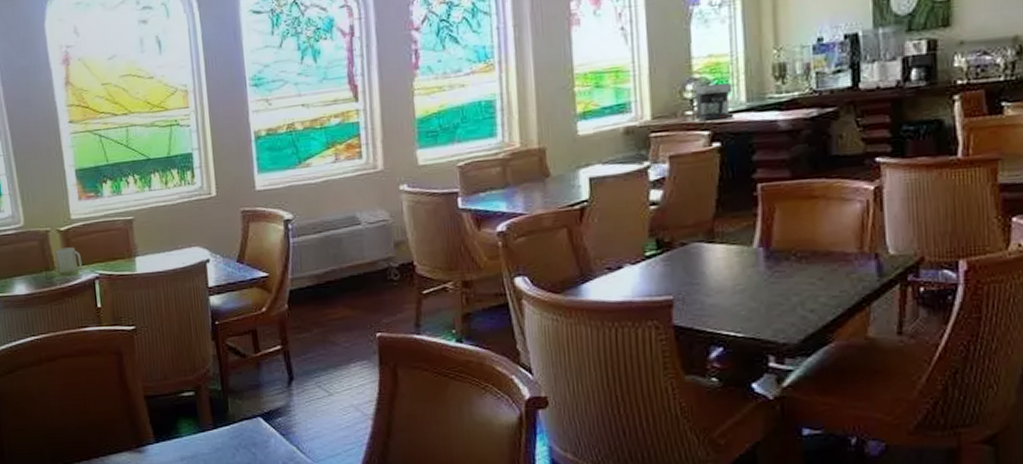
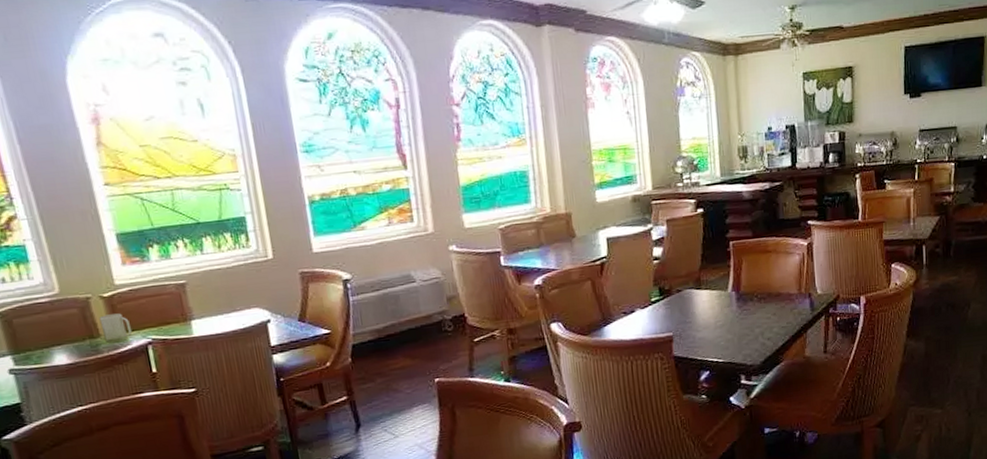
coffee maker: present [695,82,734,121] -> none [684,160,712,191]

